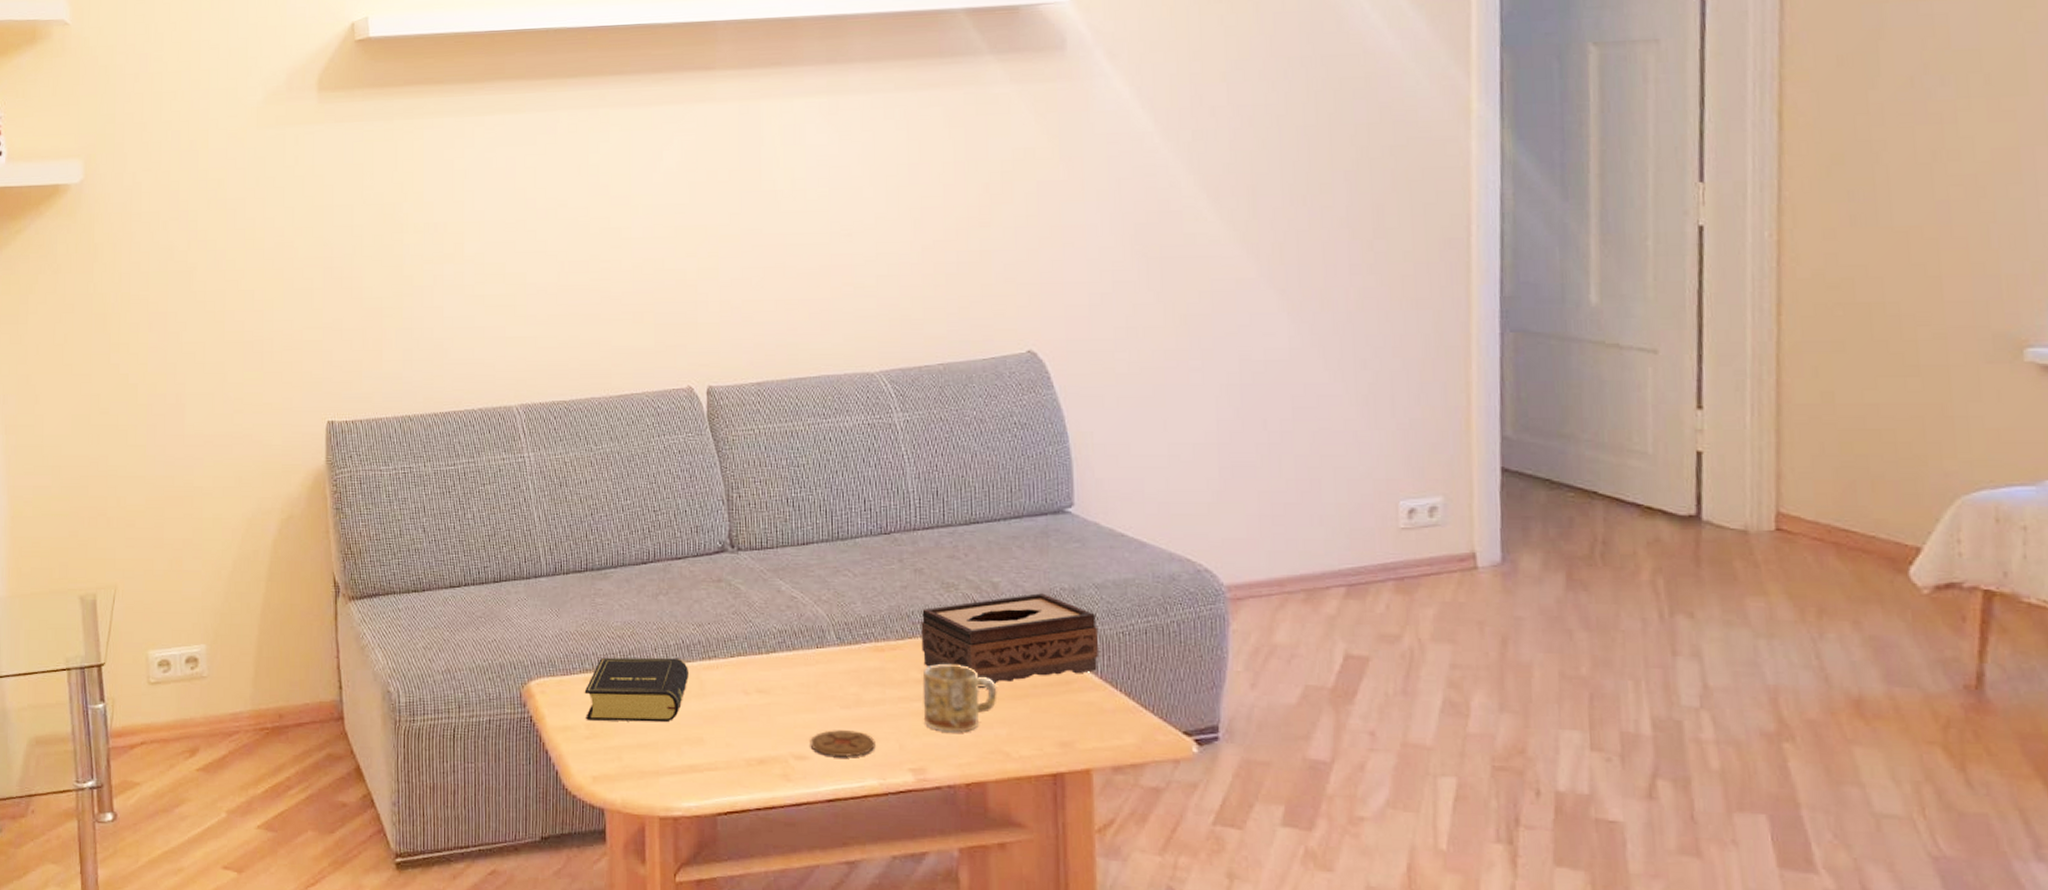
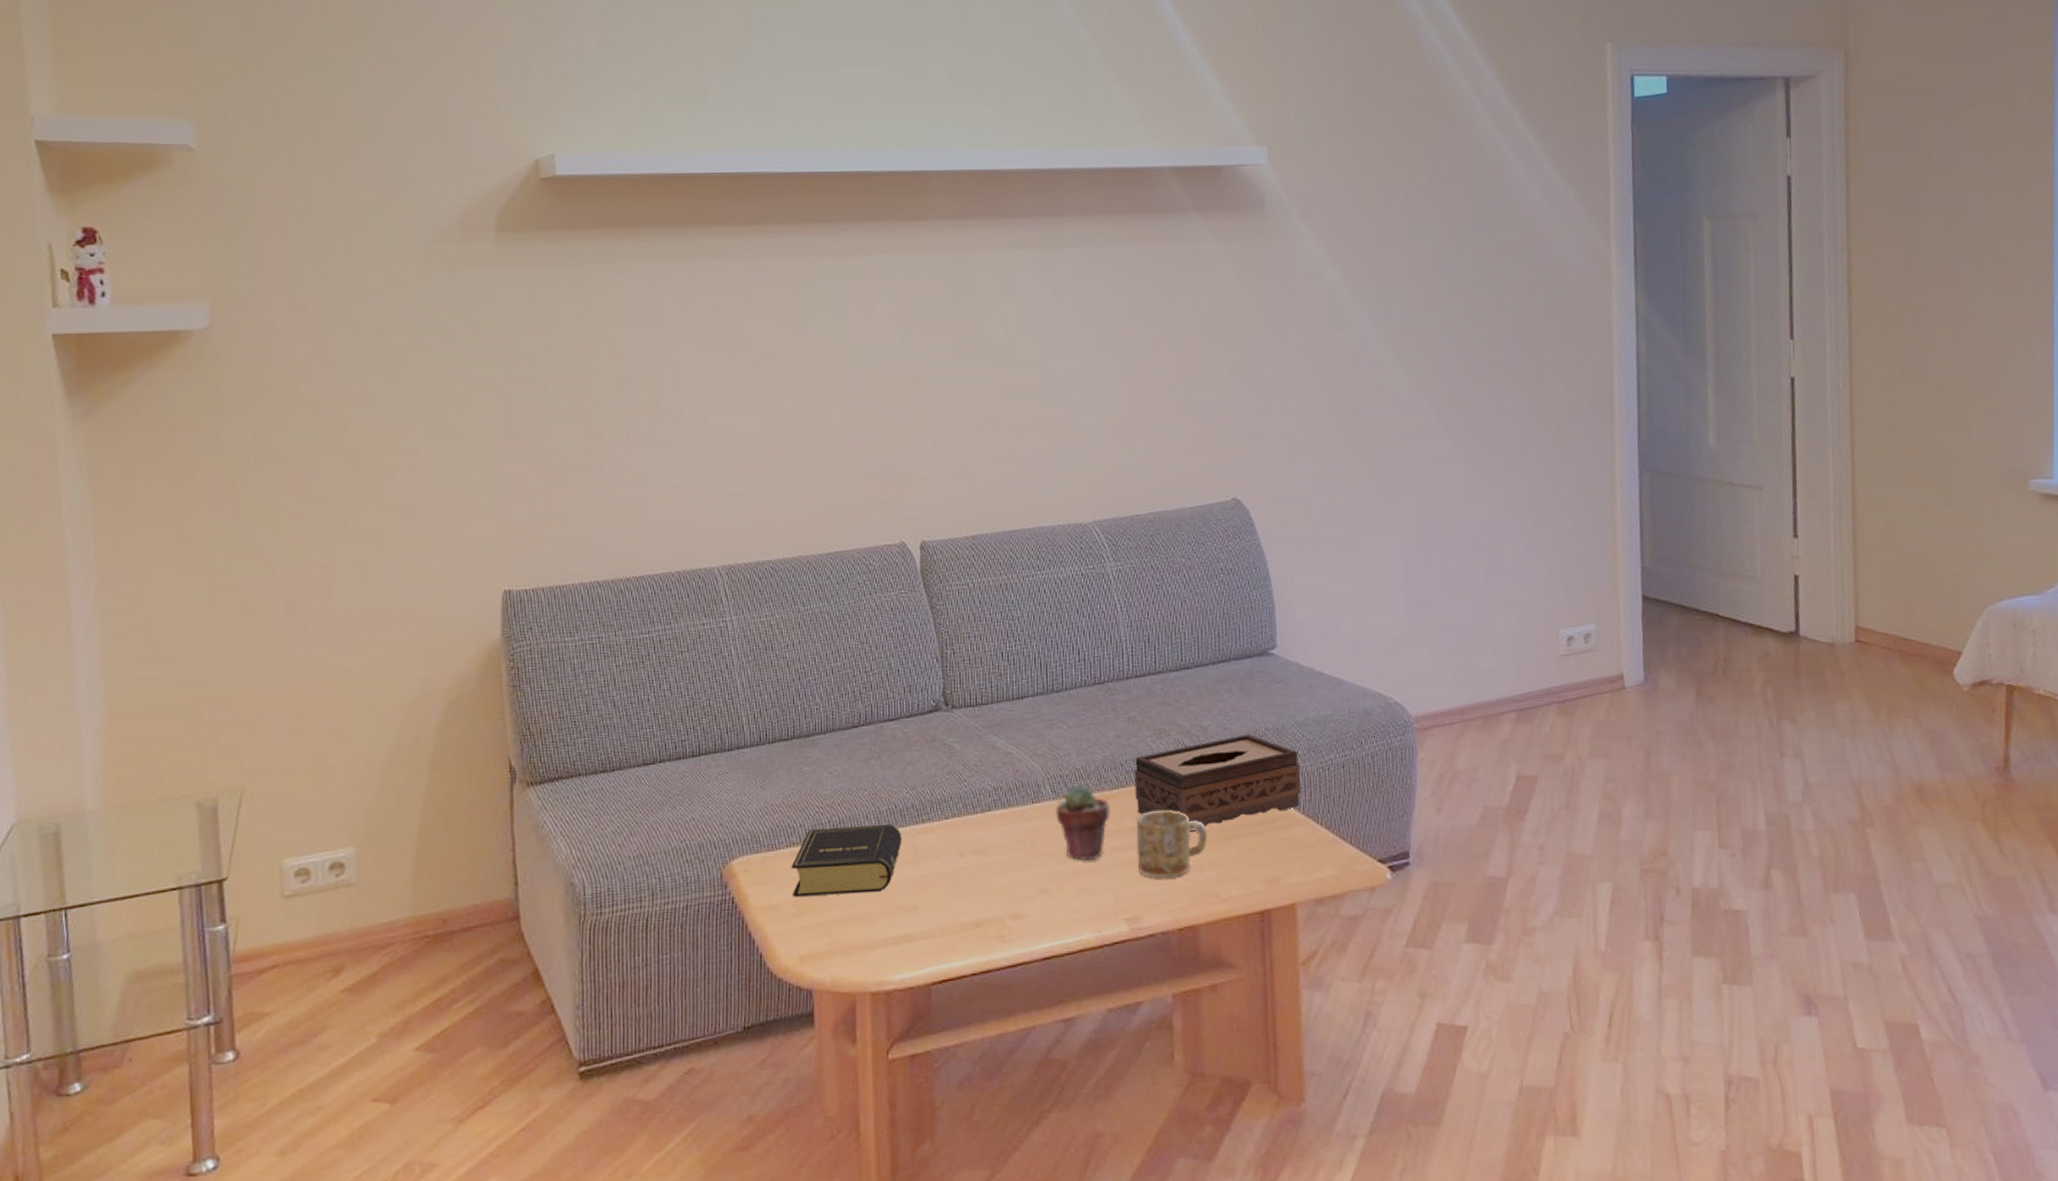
coaster: present [810,730,875,758] -> none [1026,885,1091,914]
potted succulent: none [840,632,896,708] -> present [1055,784,1110,861]

